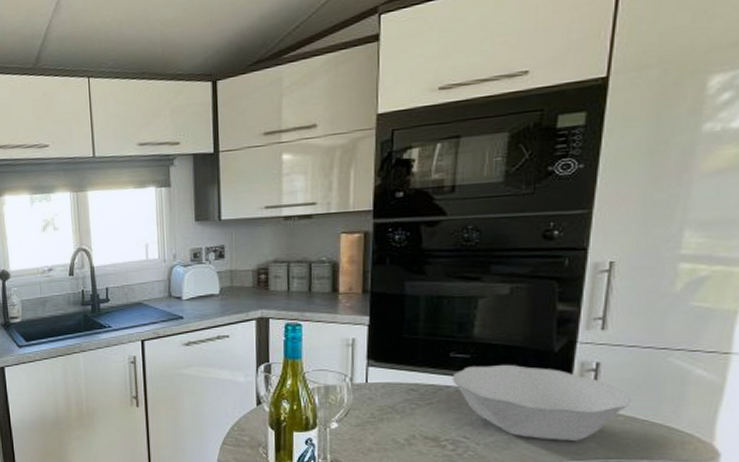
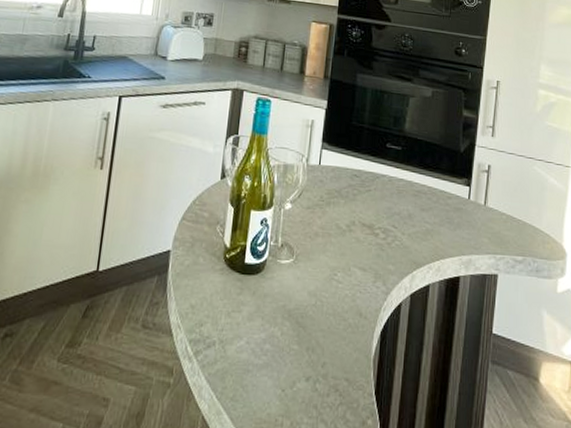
bowl: present [452,364,631,441] -> none [387,158,511,236]

